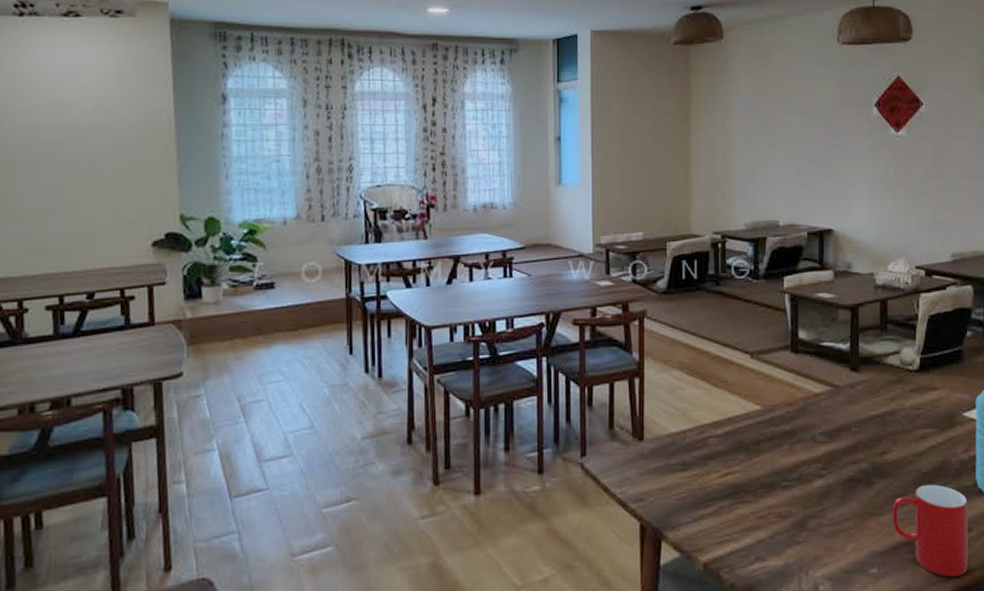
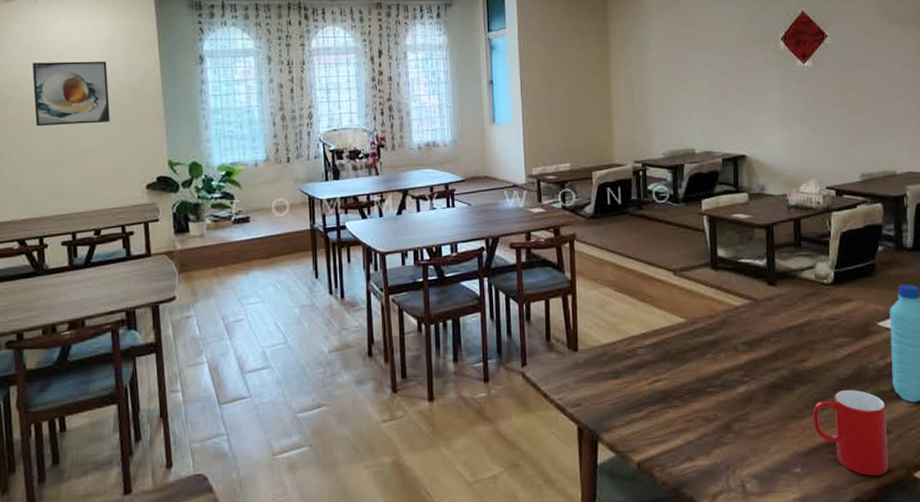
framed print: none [16,93,111,169] -> present [32,61,110,127]

